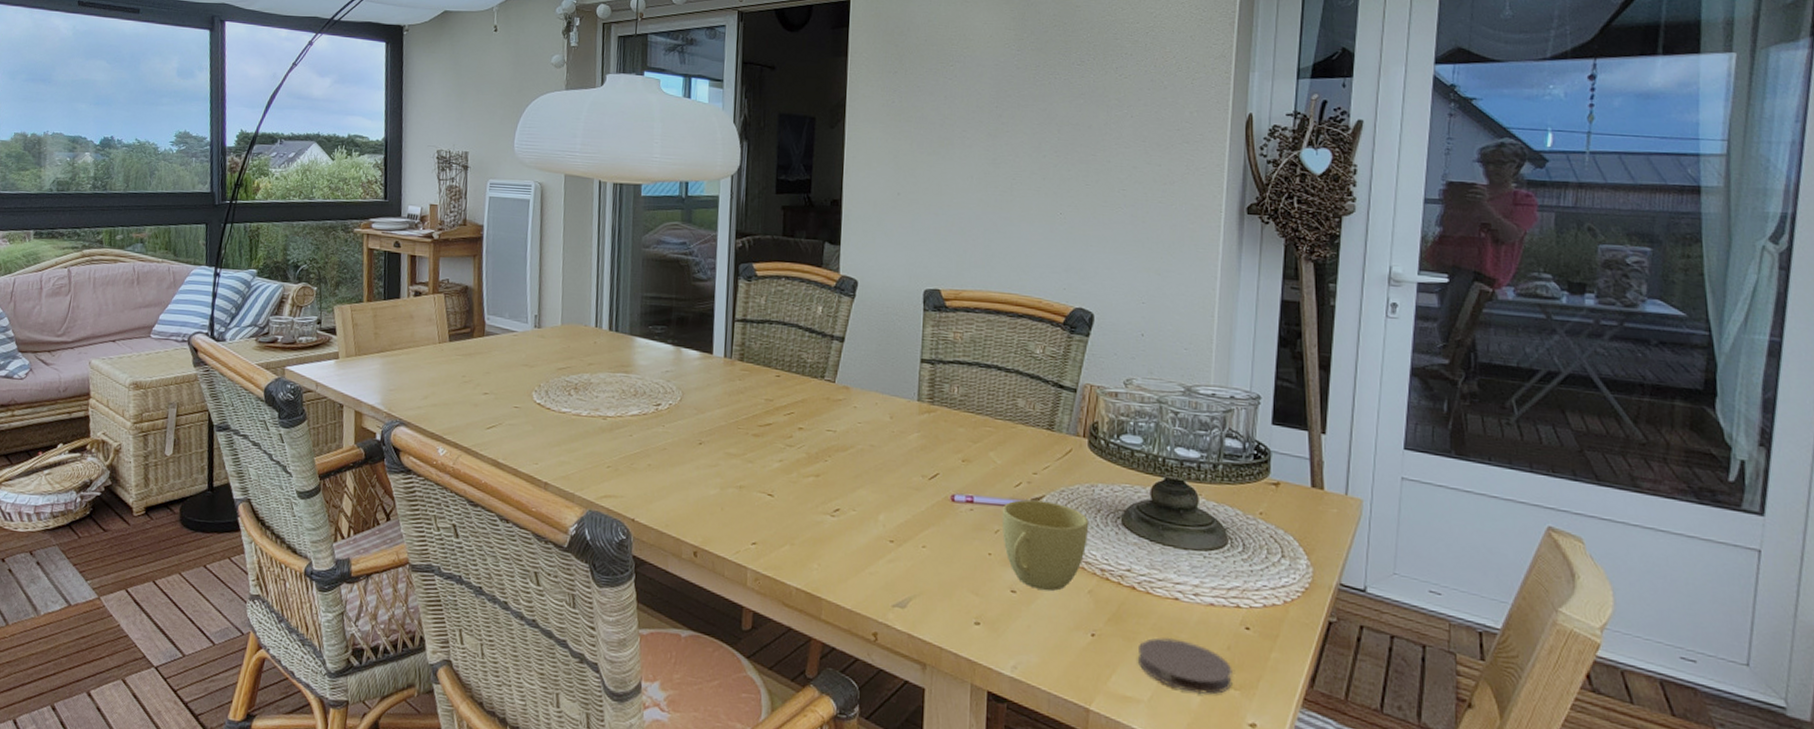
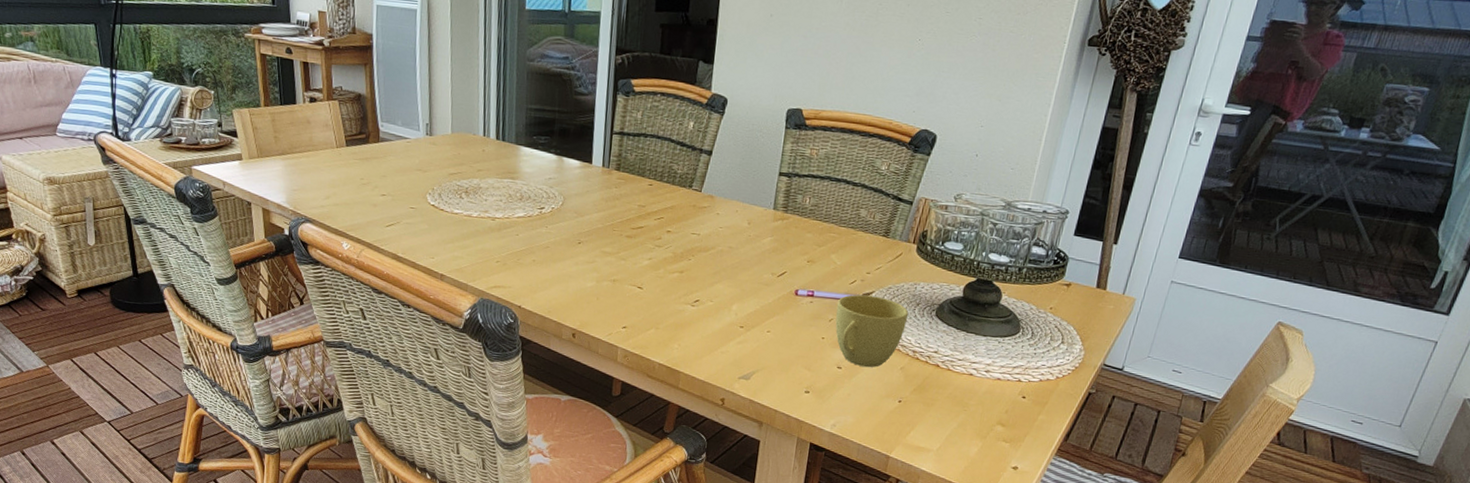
coaster: present [1139,637,1232,695] -> none [933,404,1007,446]

